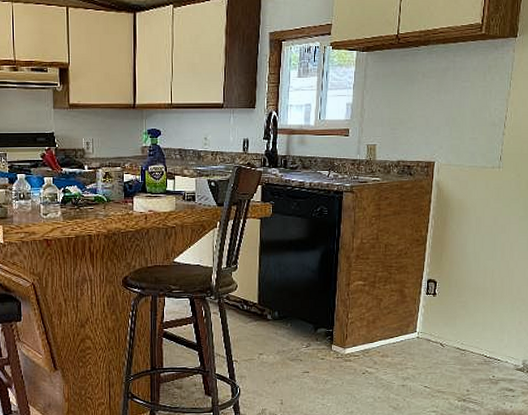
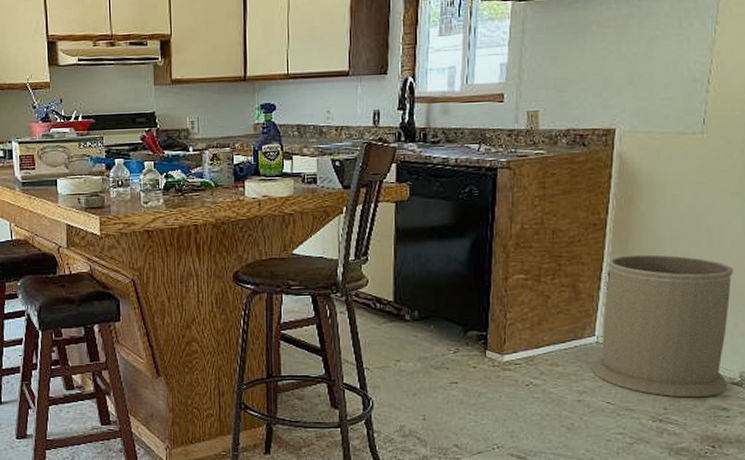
trash can: none [414,265,519,382] -> present [592,254,733,398]

